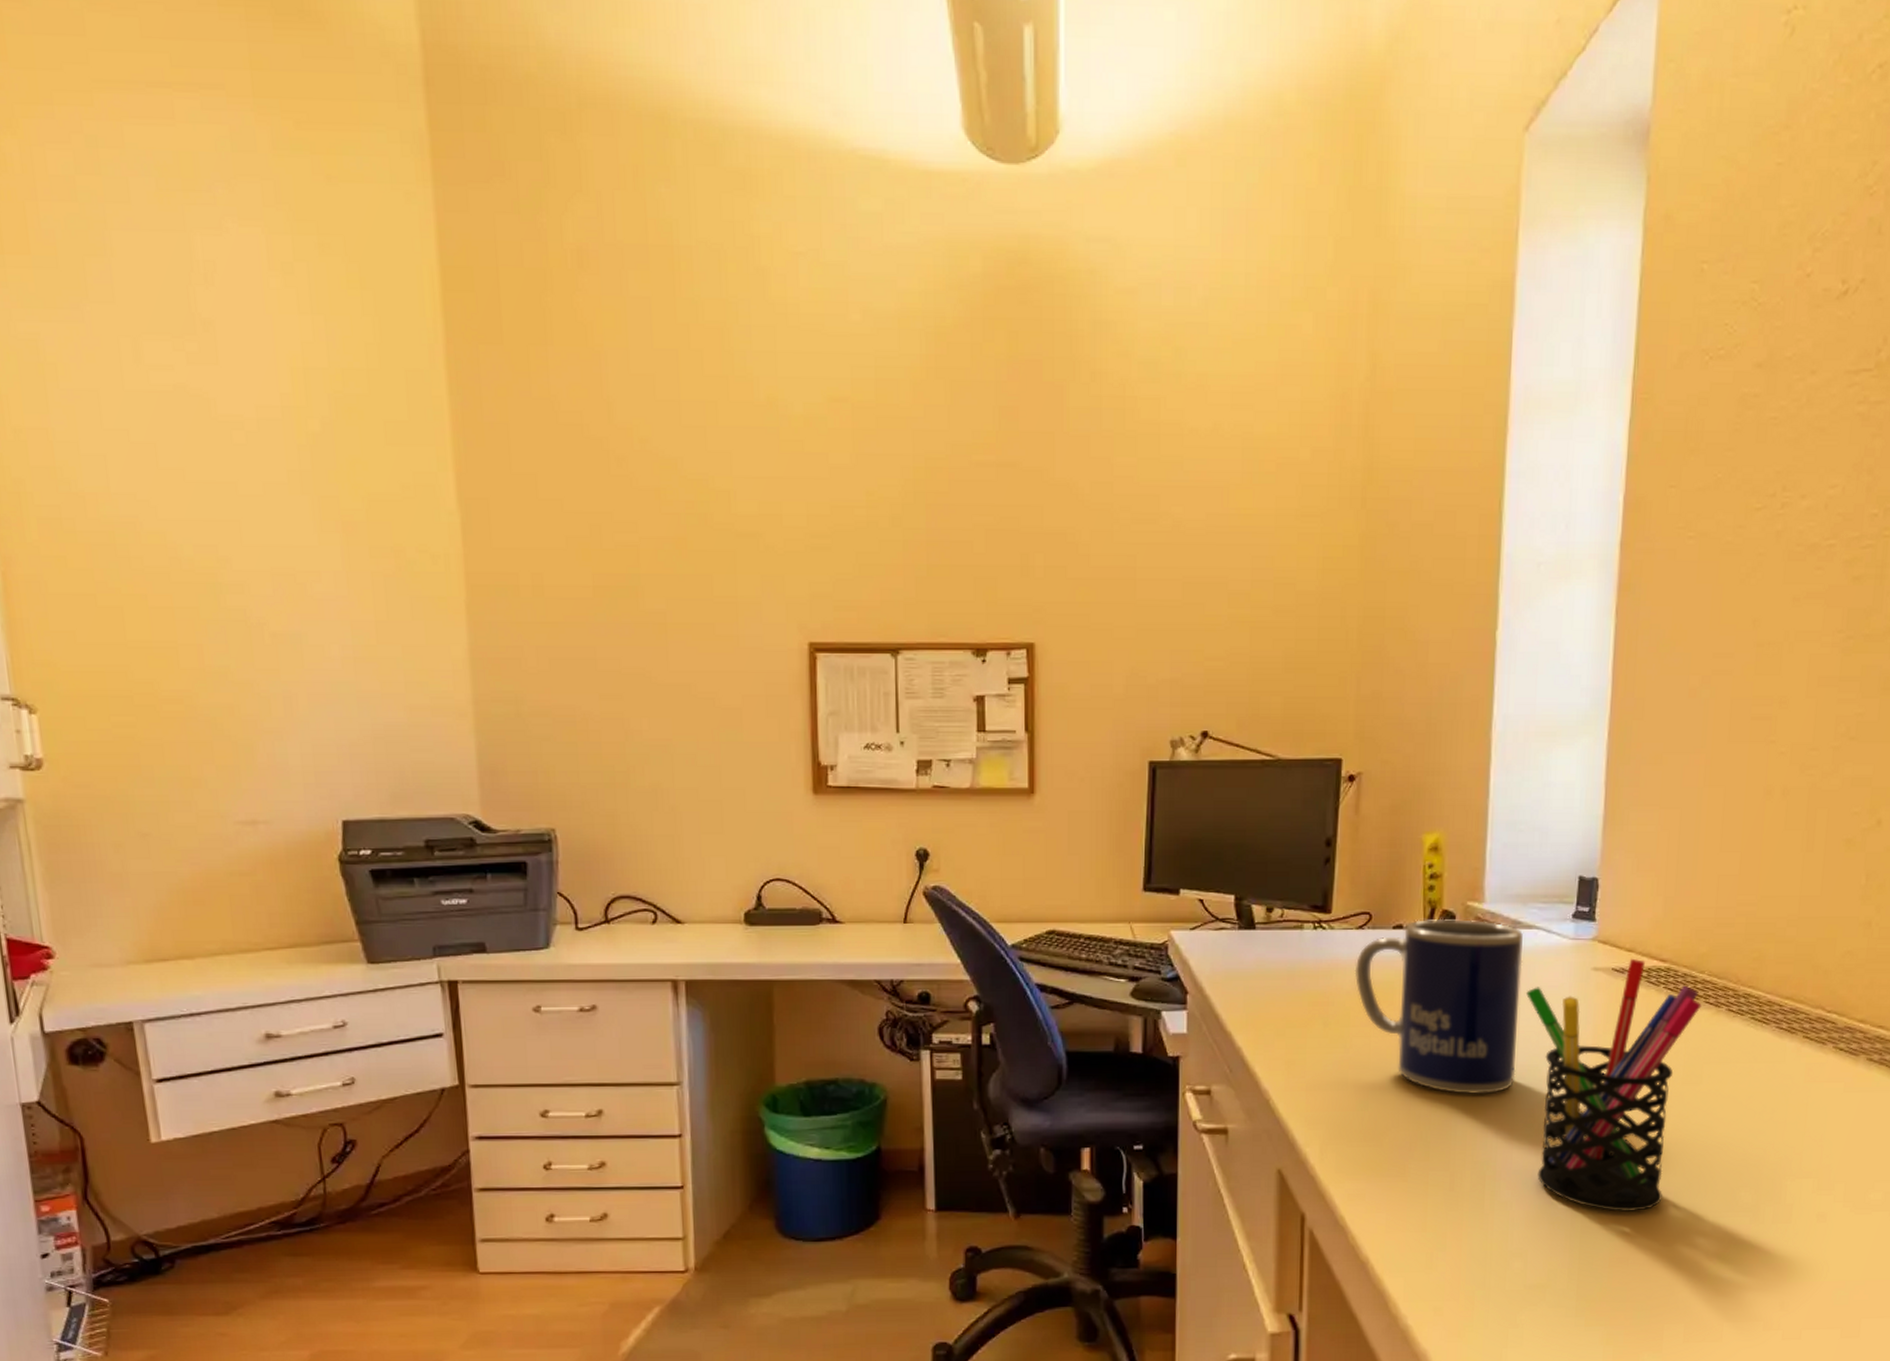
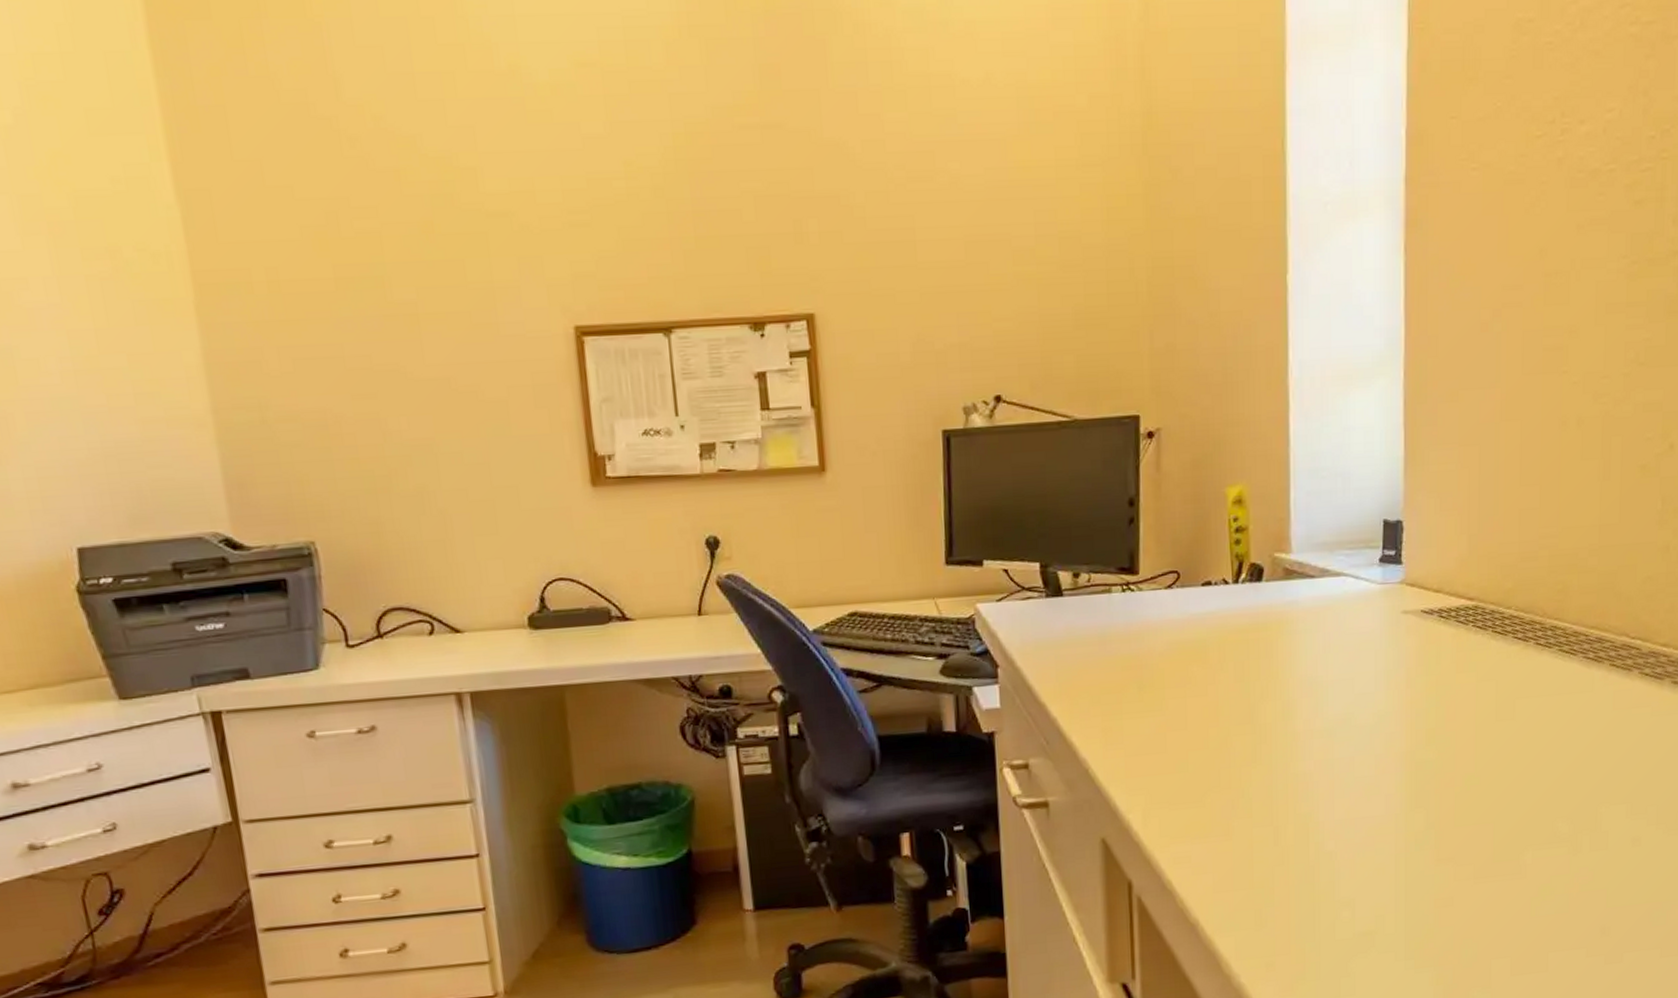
mug: present [1354,918,1523,1094] -> none [1166,571,1333,748]
pen holder: present [1526,958,1702,1213] -> none [1338,598,1510,853]

